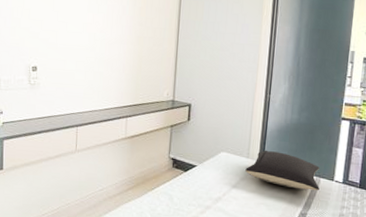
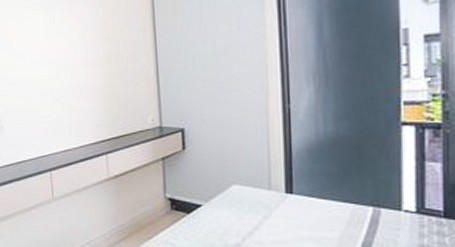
pillow: present [245,150,320,191] -> none [268,177,381,226]

